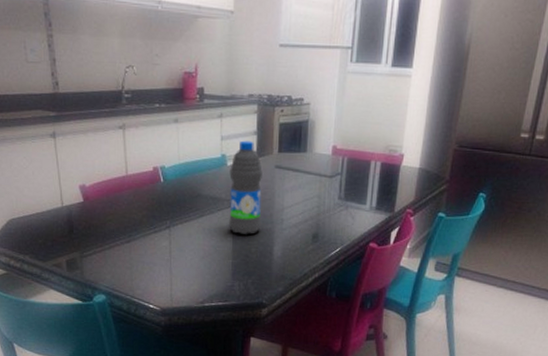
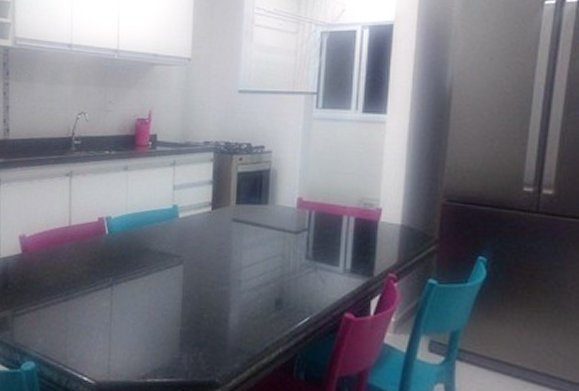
water bottle: present [229,140,263,235] -> none [178,190,218,297]

